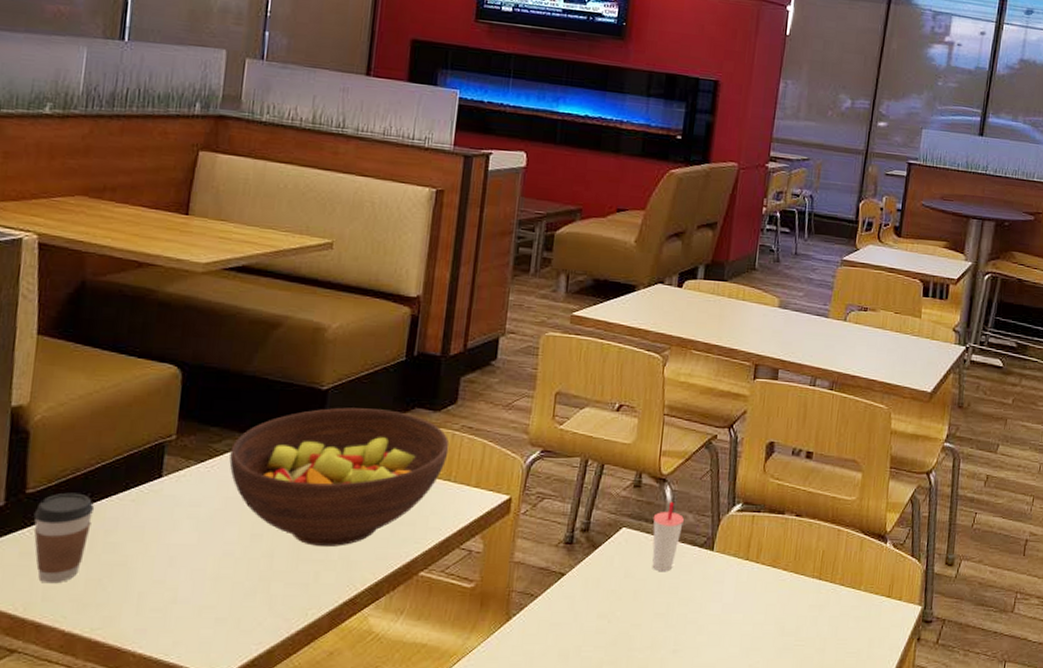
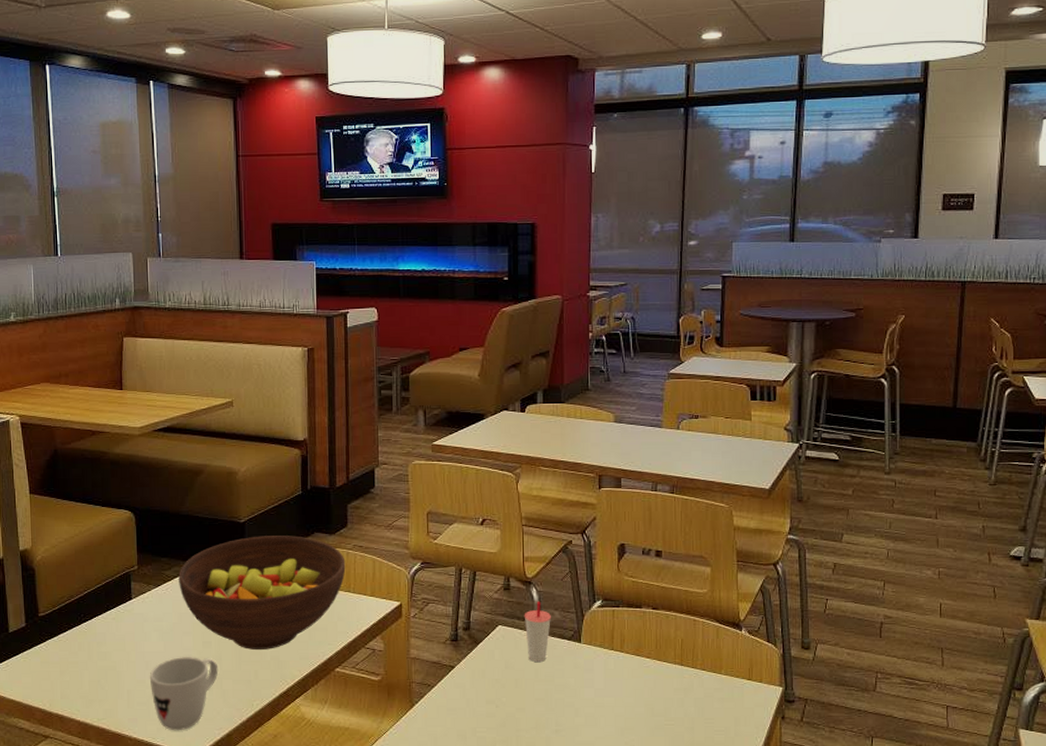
coffee cup: present [33,492,95,584] -> none [46,614,88,685]
mug: none [171,552,268,646] -> present [150,657,219,731]

